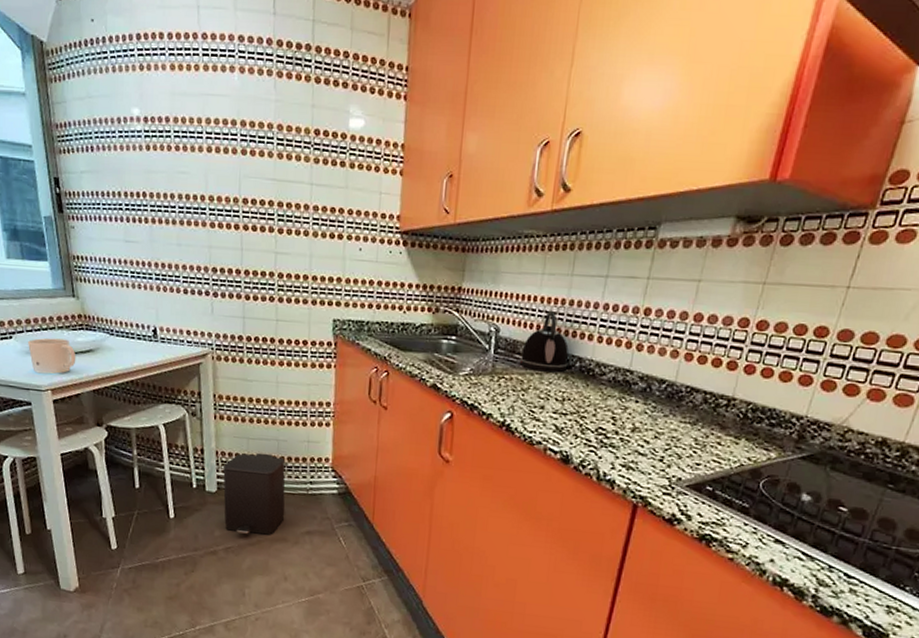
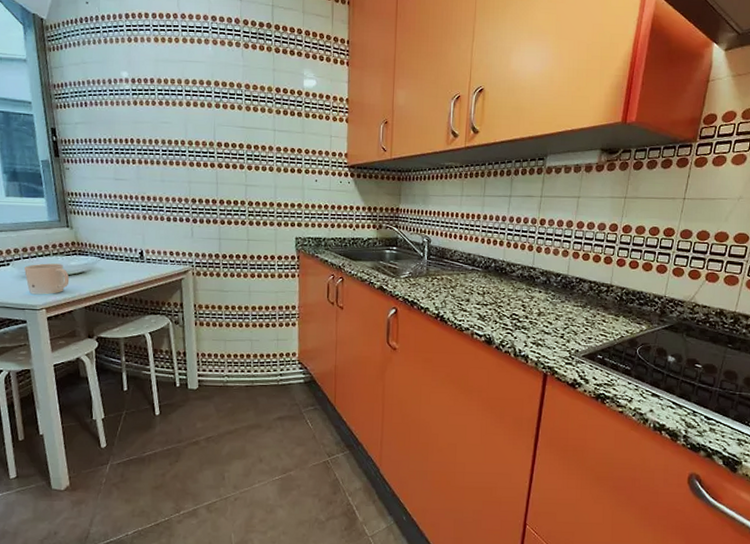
pedal bin: present [223,452,286,535] -> none [203,352,259,424]
kettle: present [519,310,569,373] -> none [448,223,486,272]

